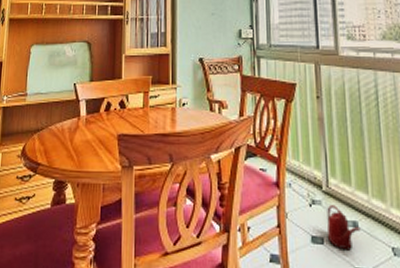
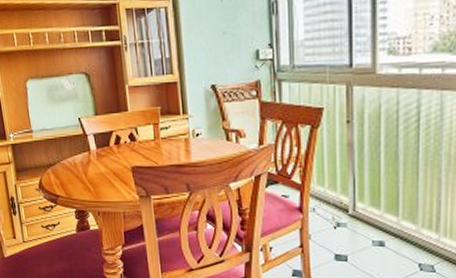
watering can: present [327,205,361,251] -> none [351,227,387,266]

